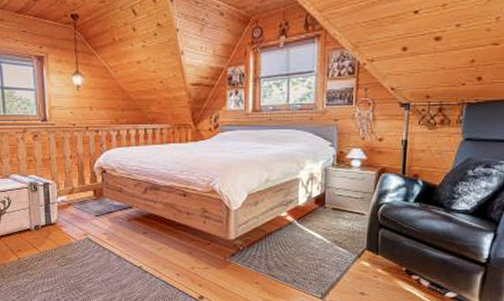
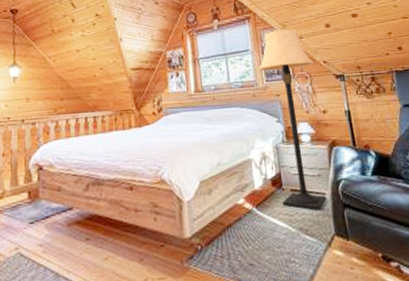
lamp: none [320,50,381,228] -> present [258,28,327,210]

